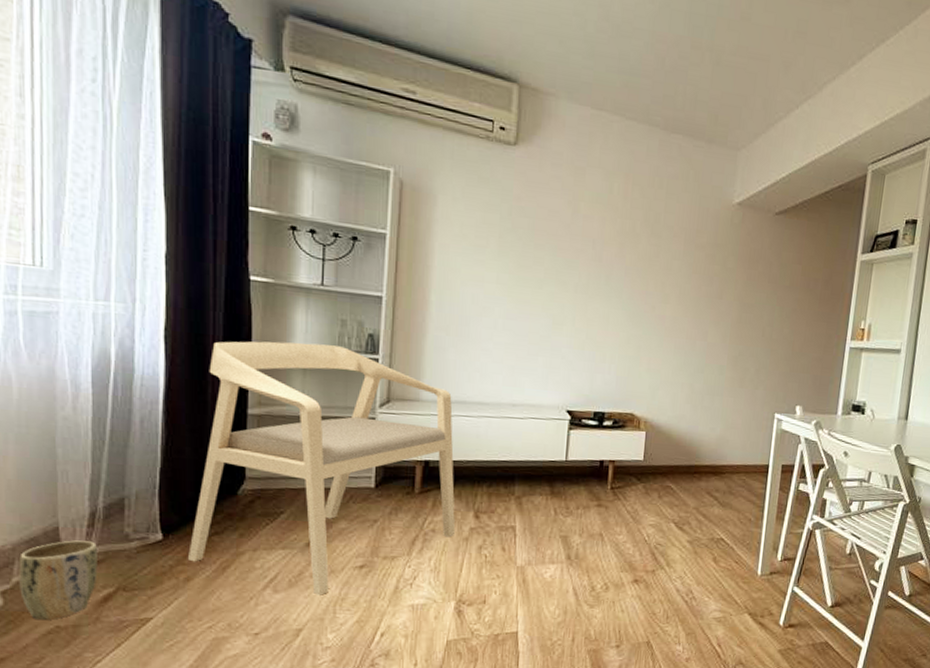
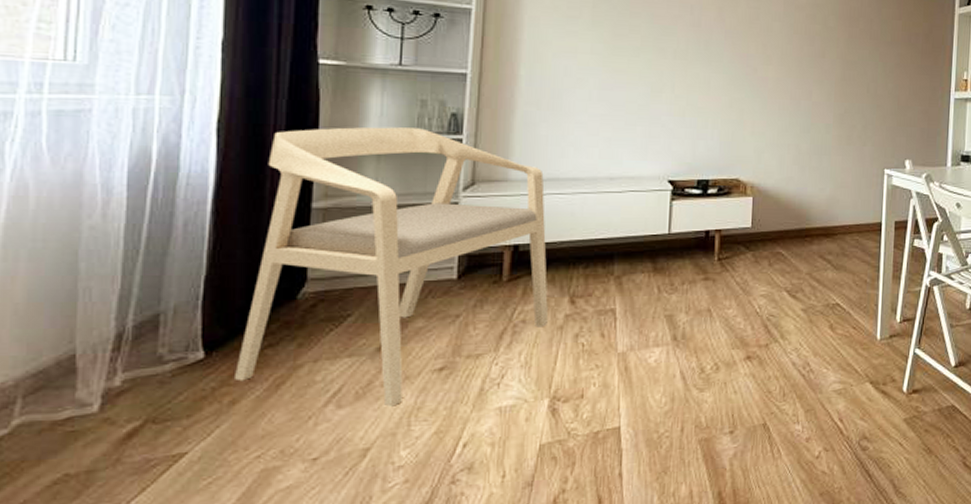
plant pot: present [18,540,98,621] -> none [20,368,122,470]

